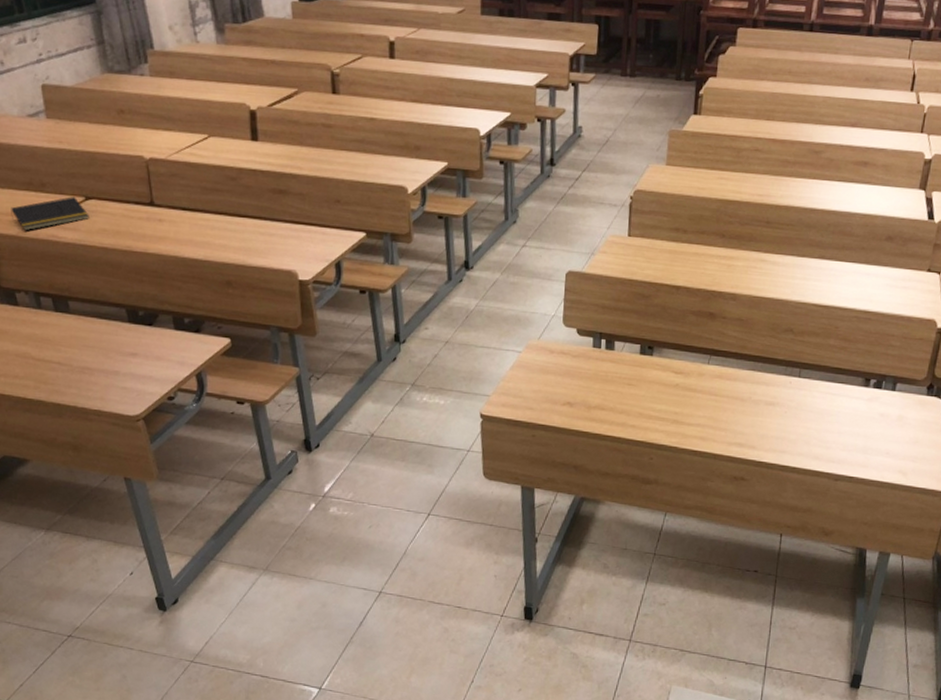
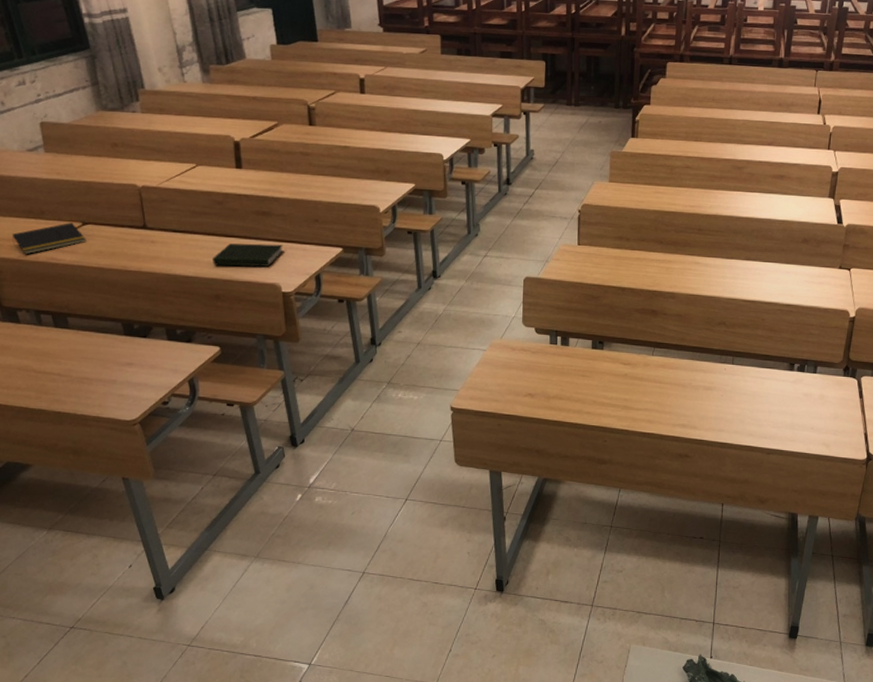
book: none [223,224,302,252] -> present [212,243,284,267]

